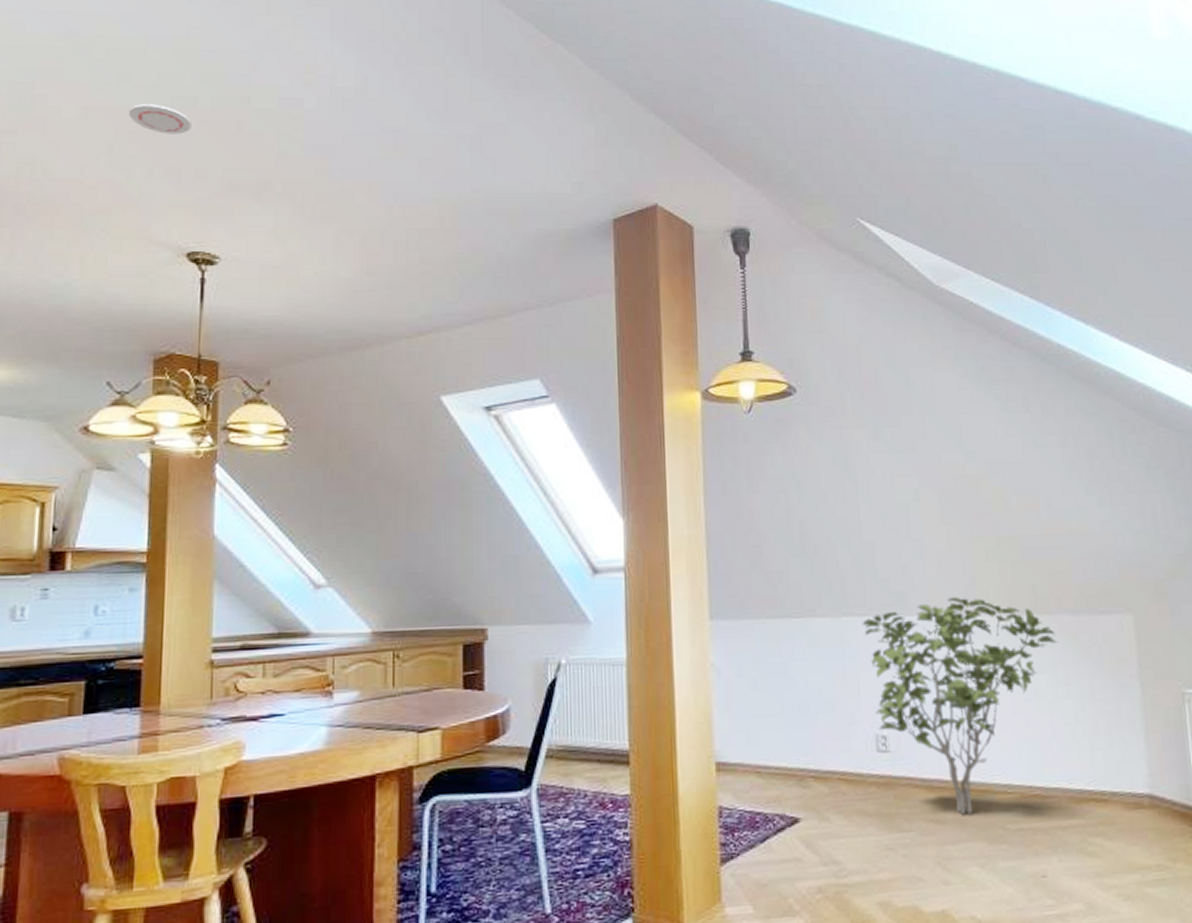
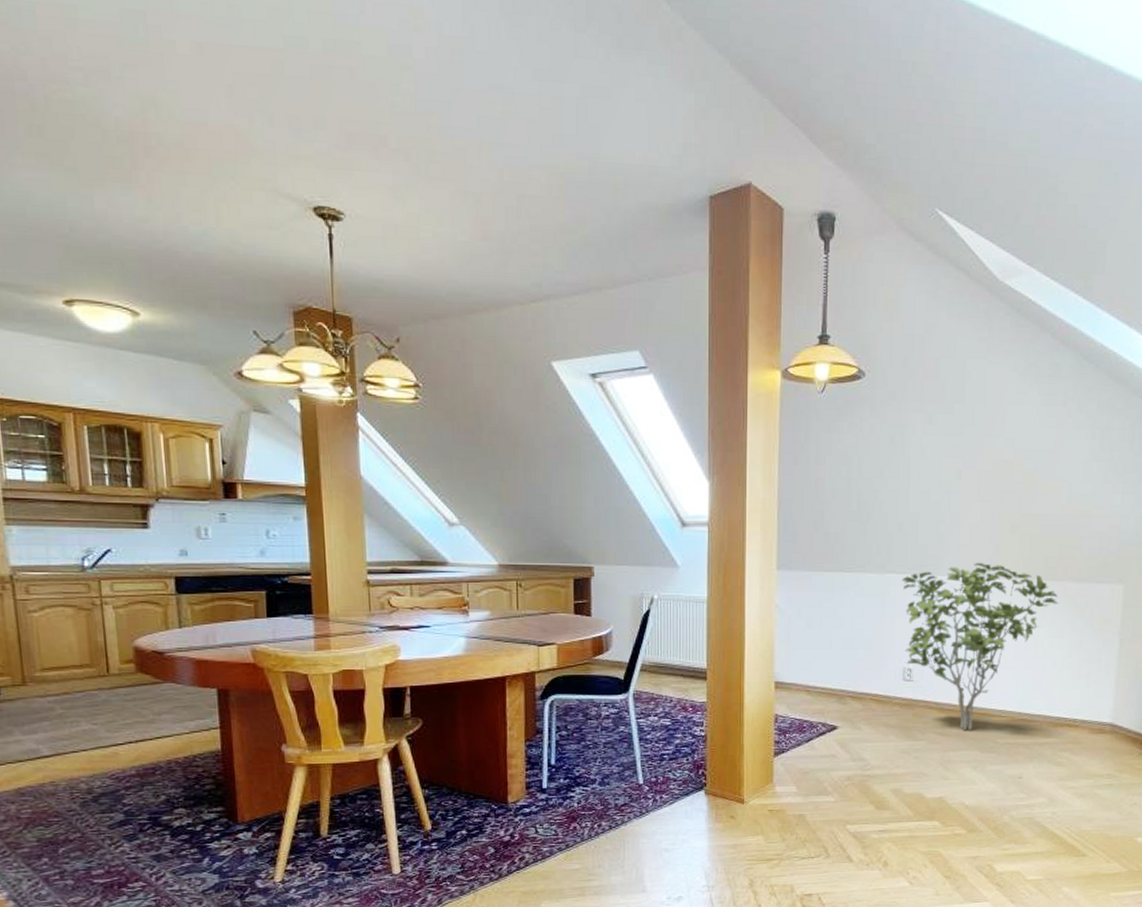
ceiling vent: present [128,104,192,134] -> none [242,42,306,79]

